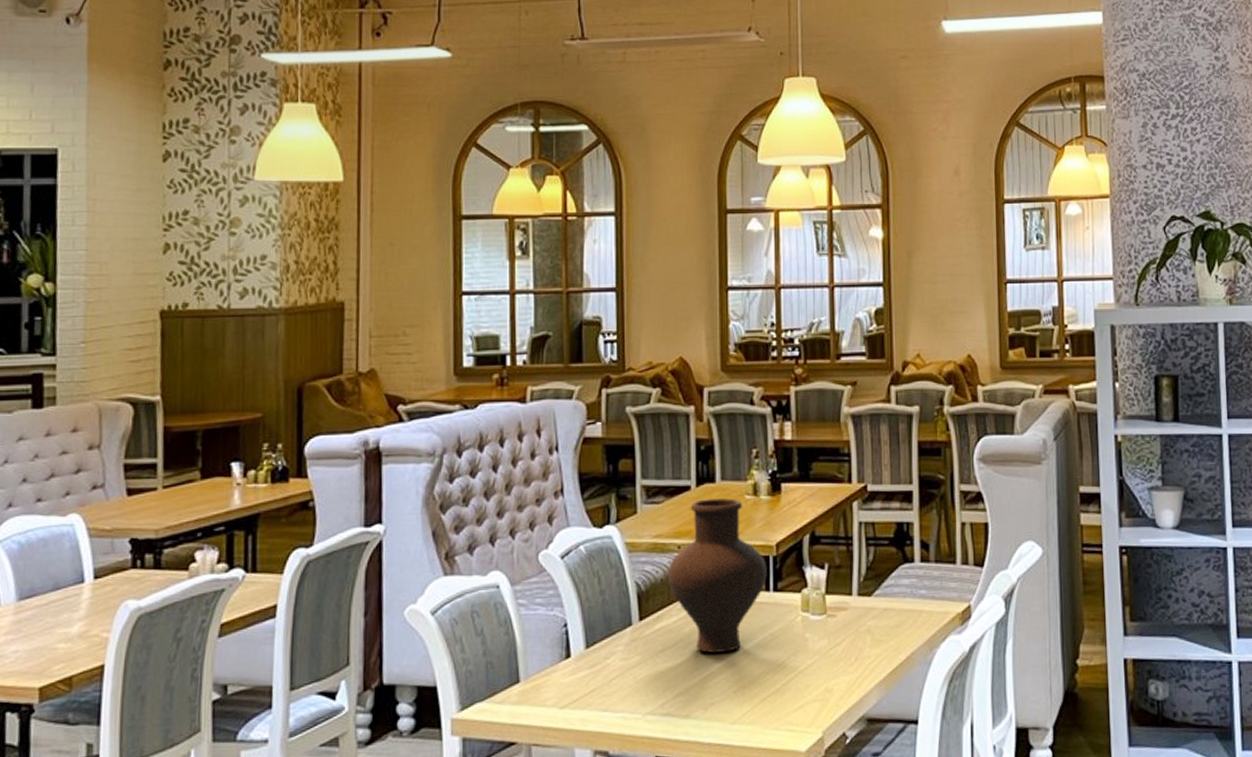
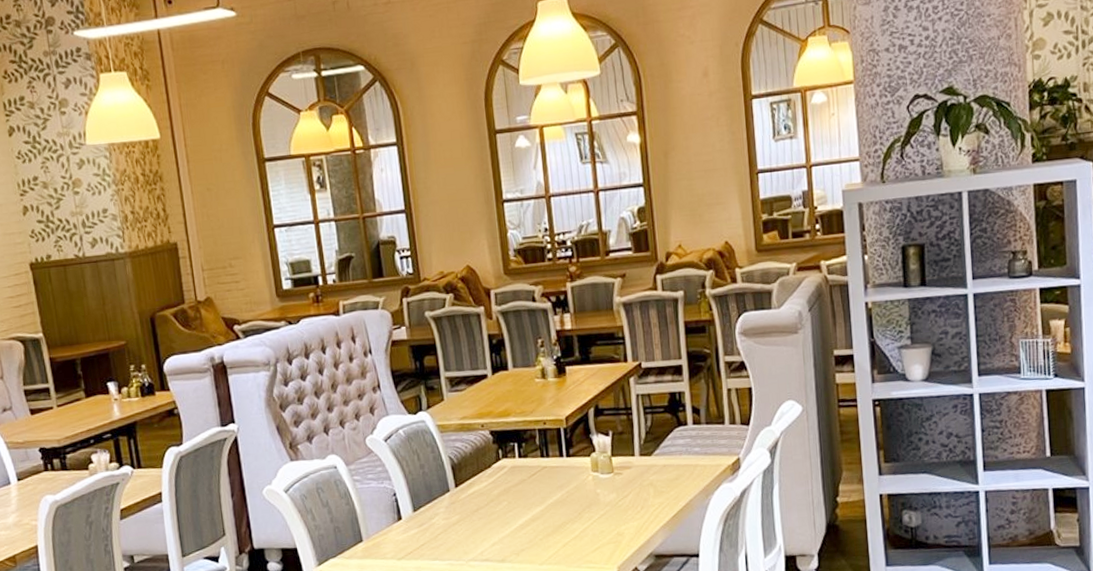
vase: present [667,498,767,653] -> none [475,382,560,510]

